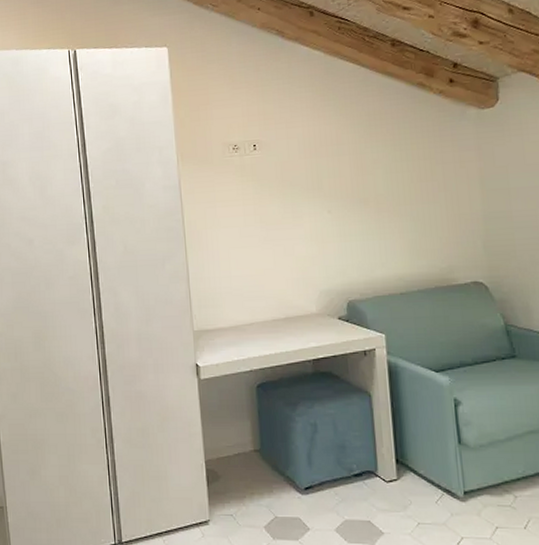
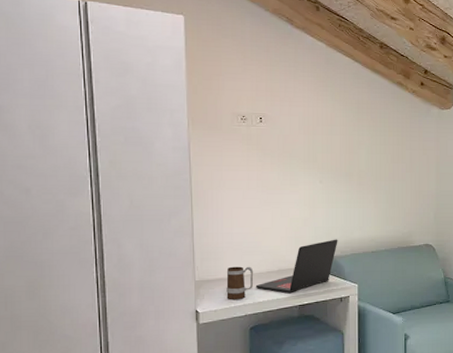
mug: none [226,313,257,353] -> present [226,266,254,300]
laptop: none [260,279,356,345] -> present [255,239,338,293]

